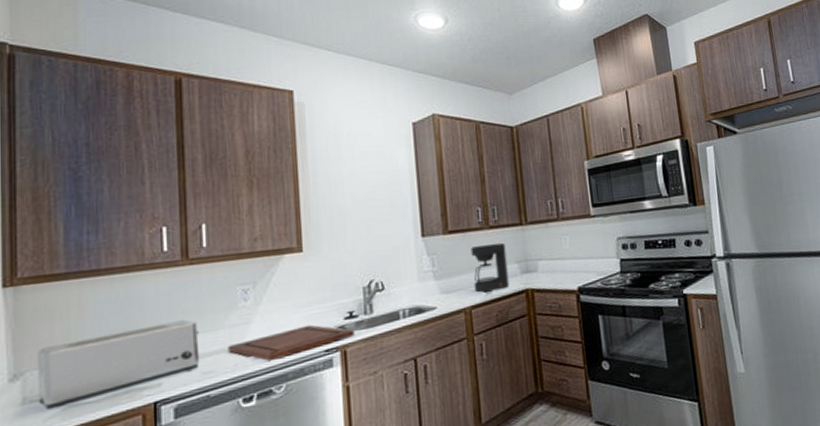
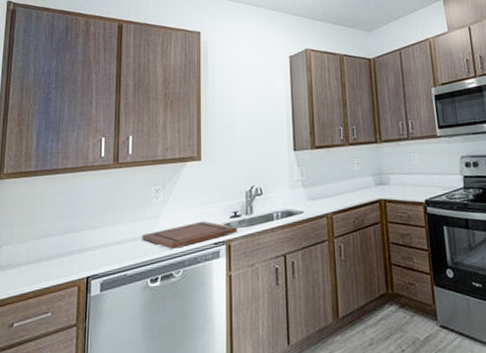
toaster: present [38,319,200,410] -> none [9,211,122,277]
coffee maker: present [470,243,509,293] -> none [333,158,365,201]

